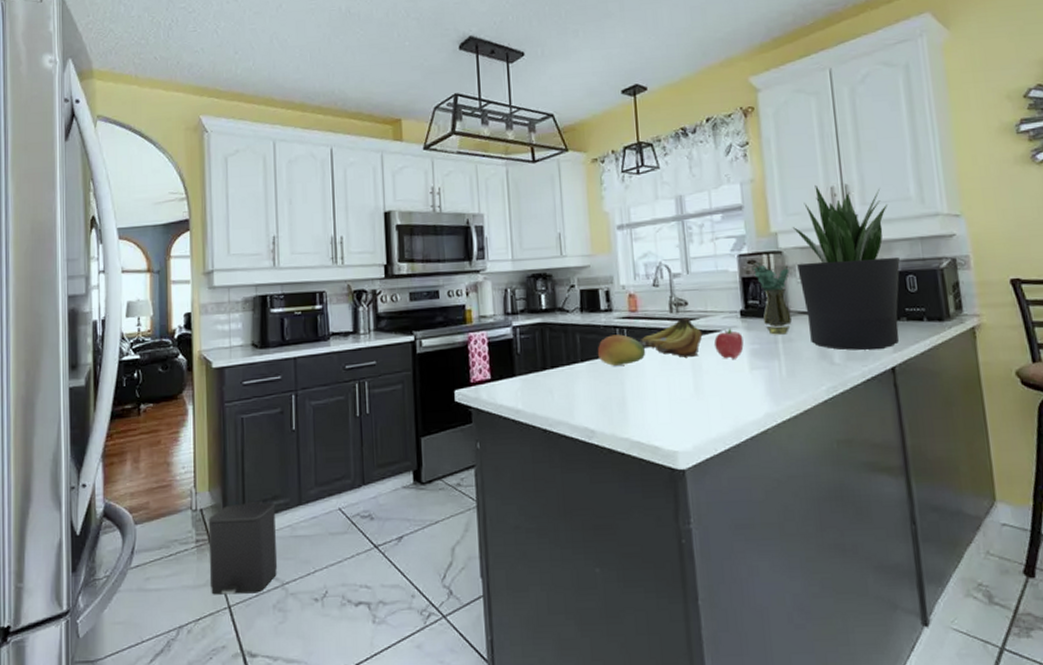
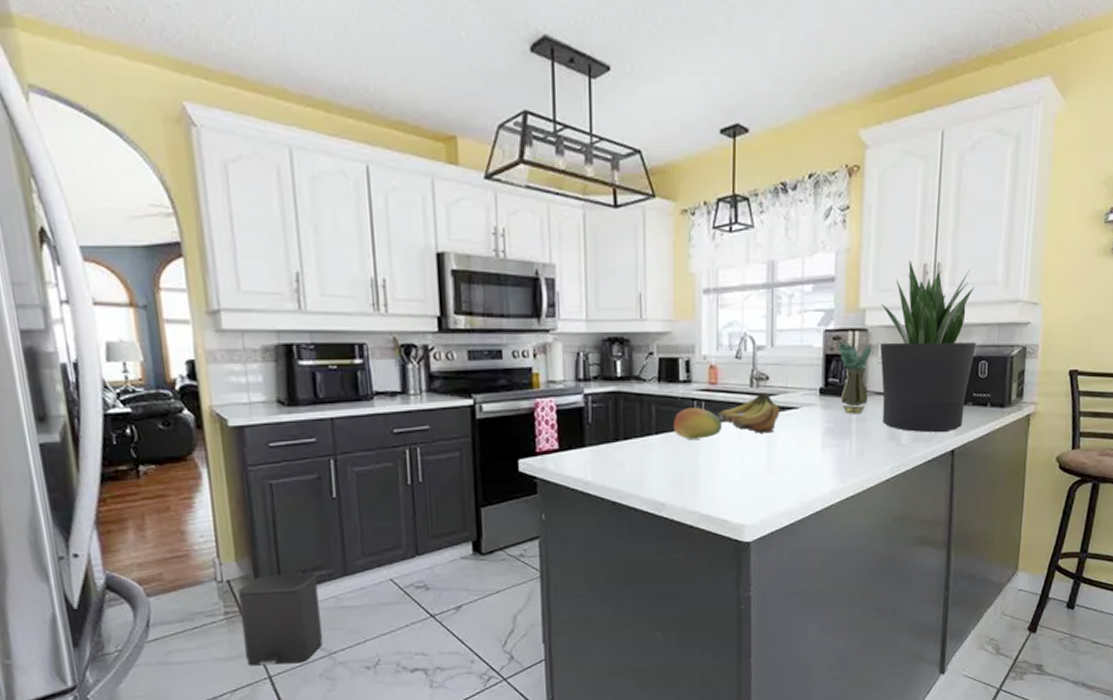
fruit: present [714,328,744,359] -> none [791,405,819,436]

